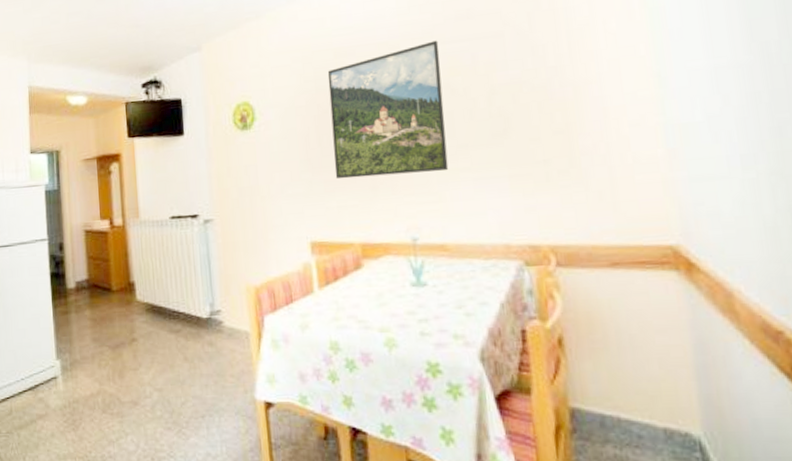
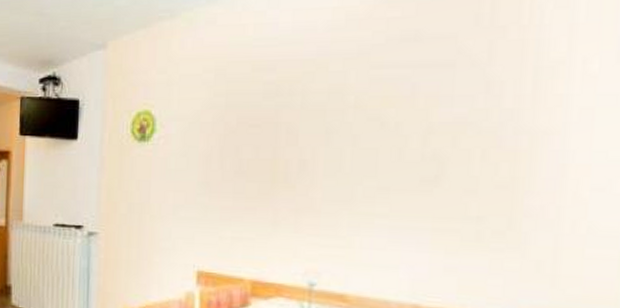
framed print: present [327,40,449,179] -> none [234,63,375,214]

